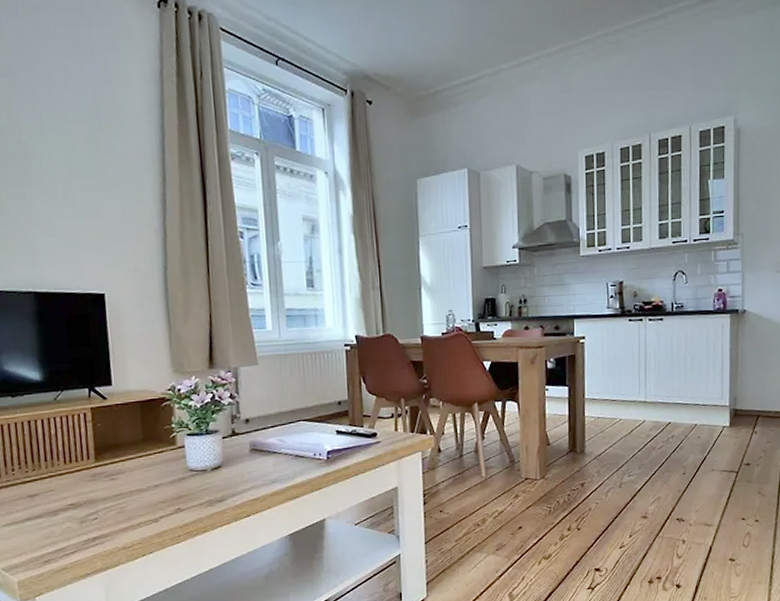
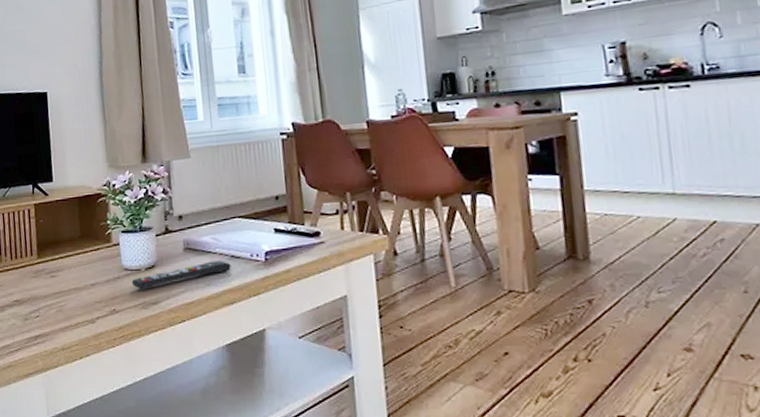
remote control: none [197,460,295,488] -> present [131,260,231,289]

